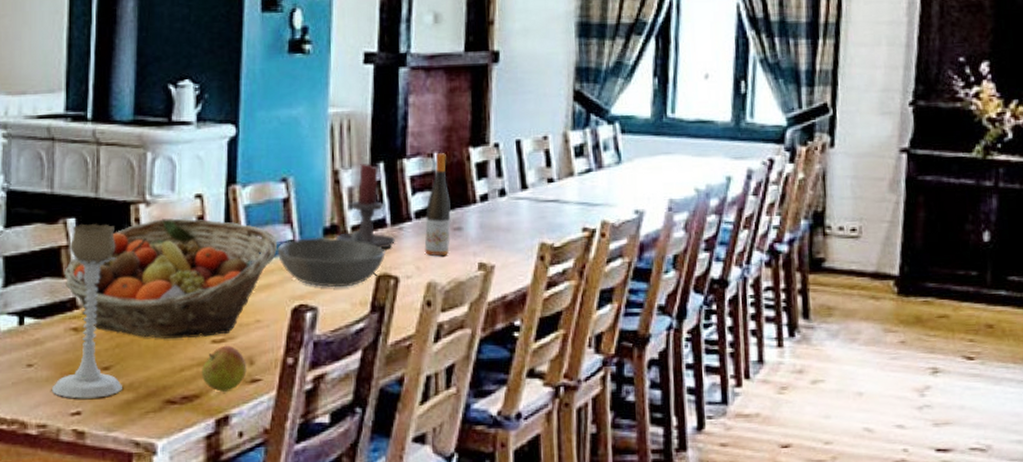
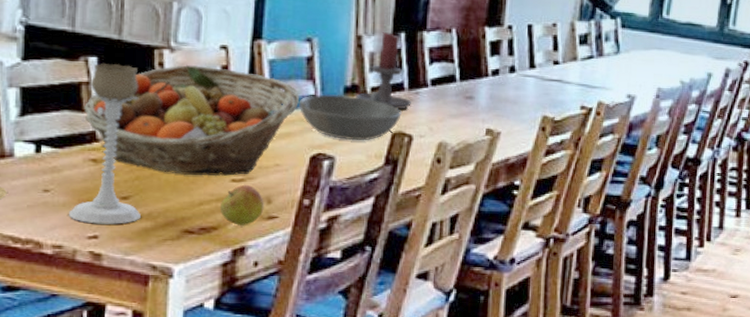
wine bottle: present [424,153,451,256] -> none [438,29,465,120]

